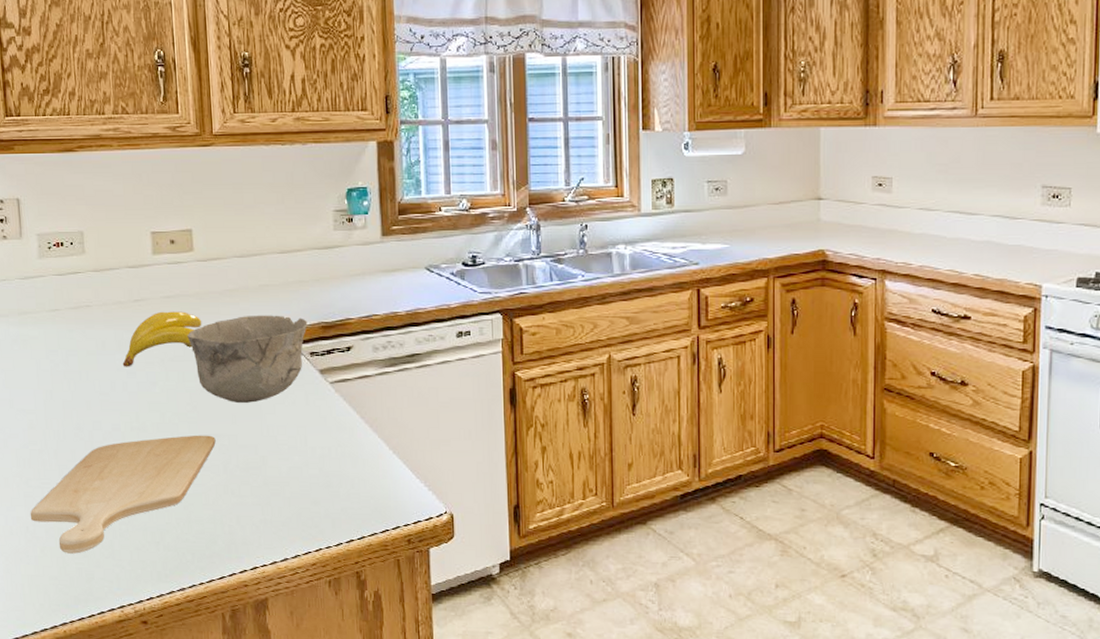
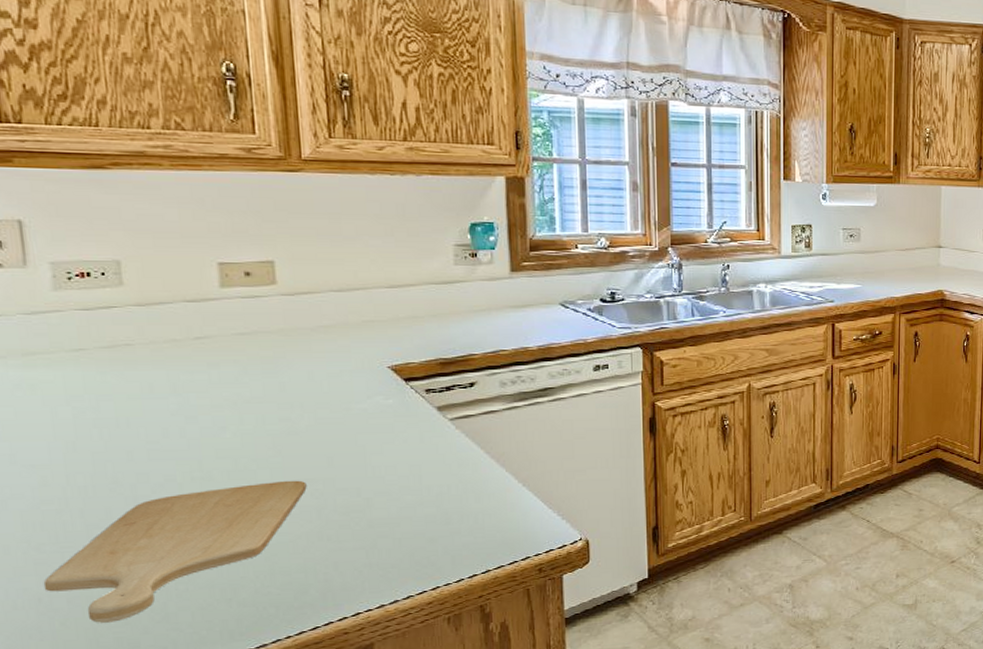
banana: present [122,311,202,367] -> none [178,349,289,412]
bowl: present [187,315,308,403] -> none [268,352,423,444]

